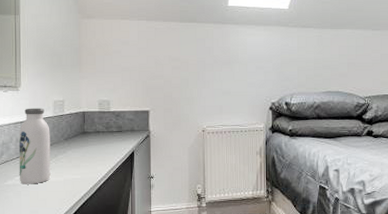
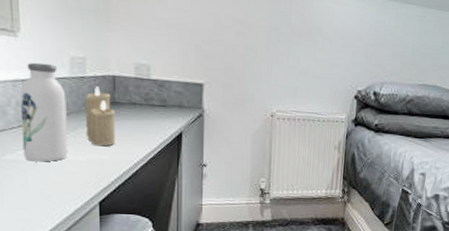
candle: none [63,121,85,168] -> present [84,86,116,147]

